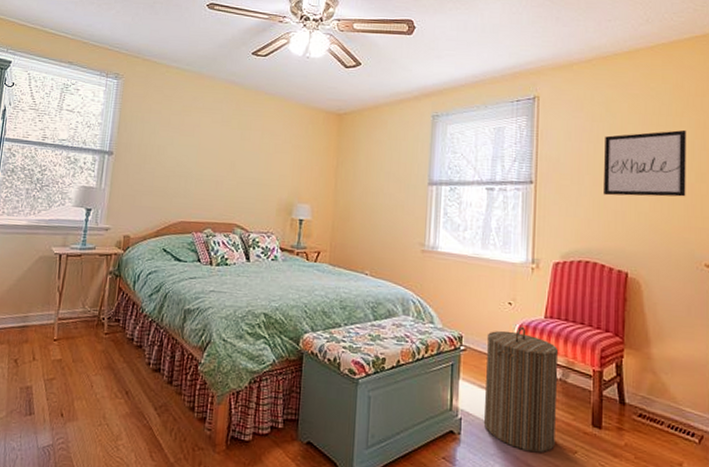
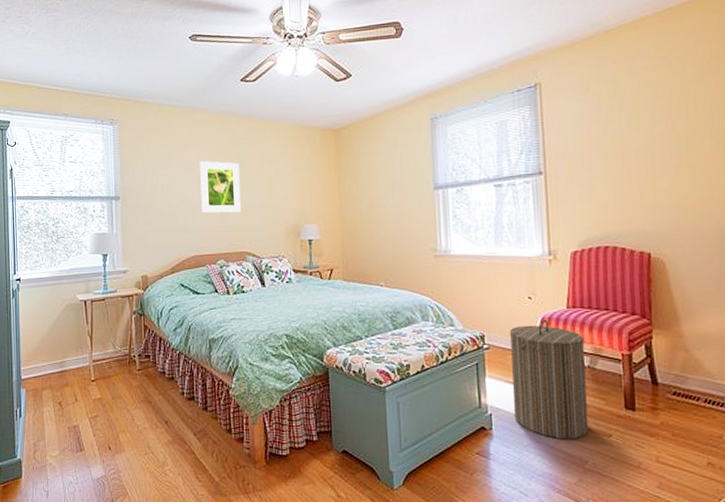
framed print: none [195,127,239,183] -> present [200,161,241,214]
wall art: present [604,129,686,197] -> none [615,96,708,177]

